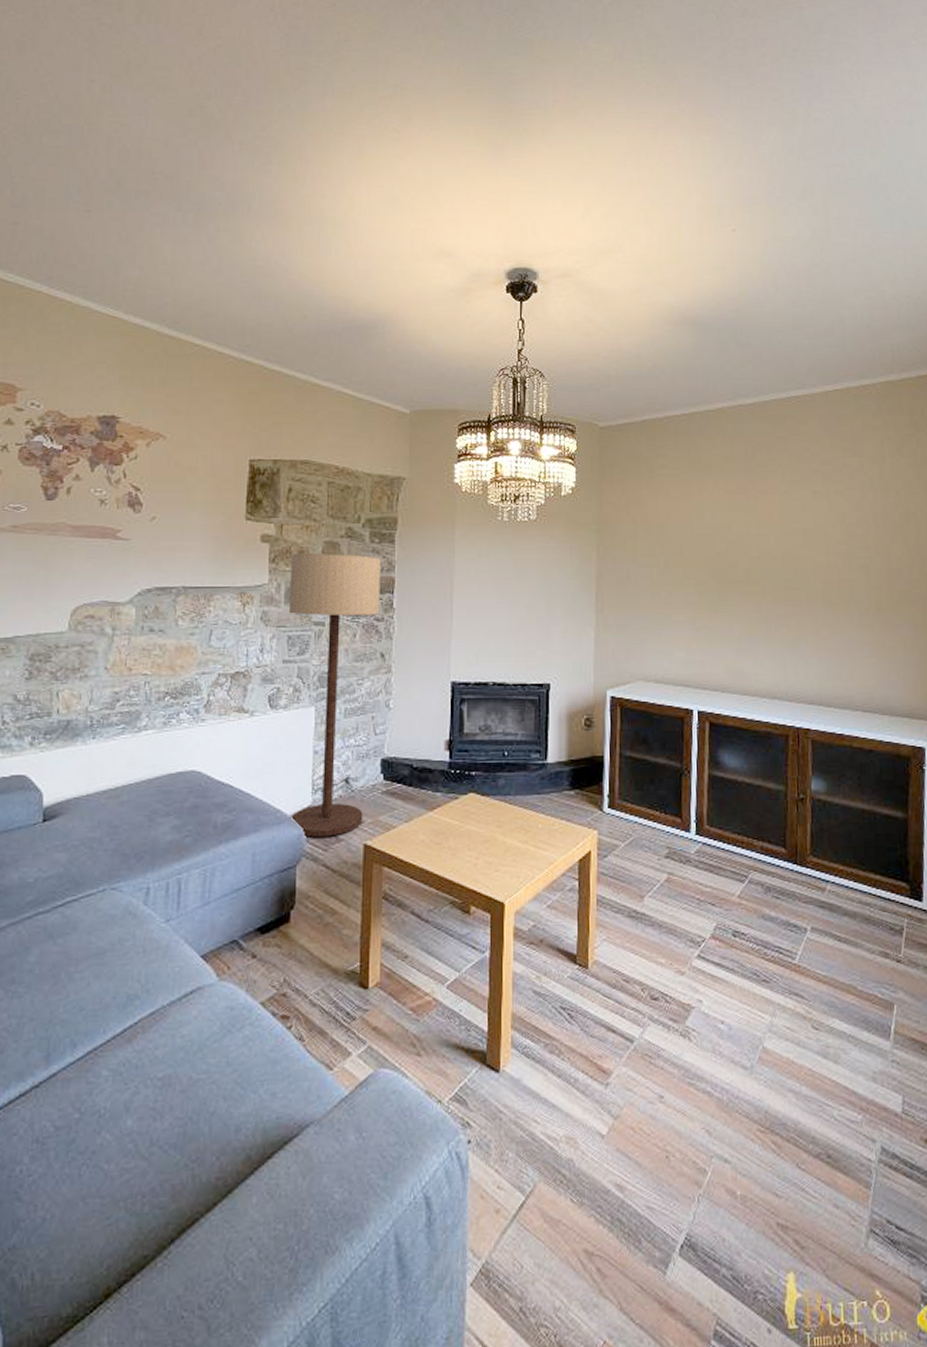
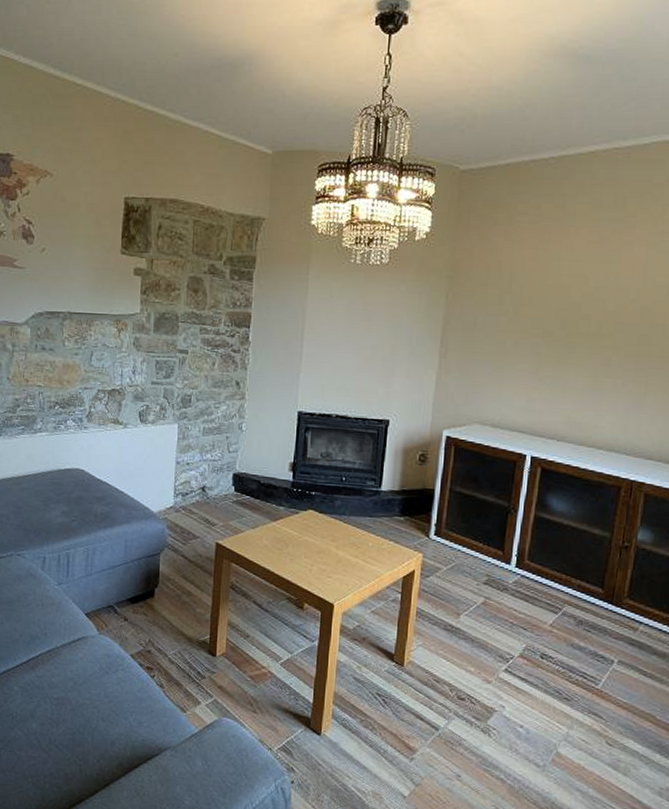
floor lamp: present [288,554,381,837] -> none [155,287,239,534]

